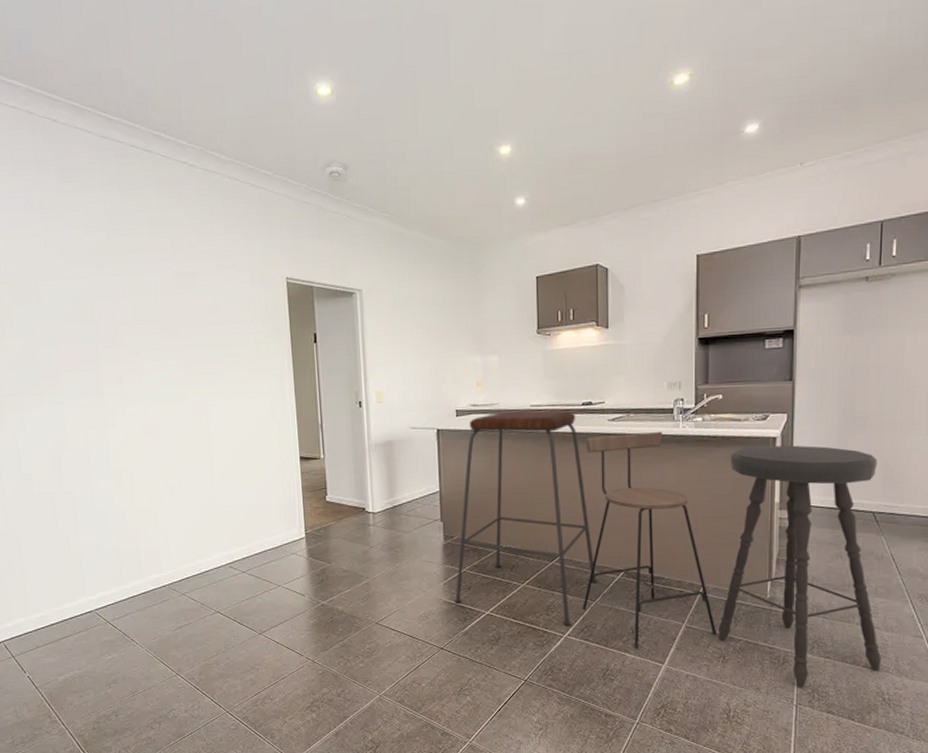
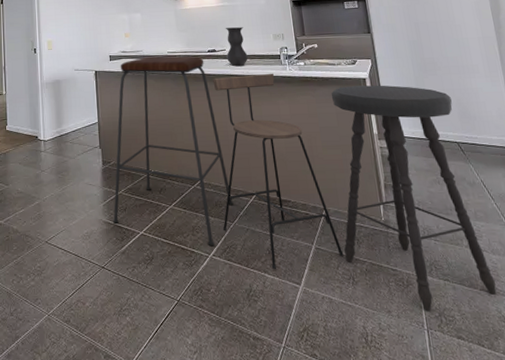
vase: none [605,373,632,424] -> present [225,27,248,67]

